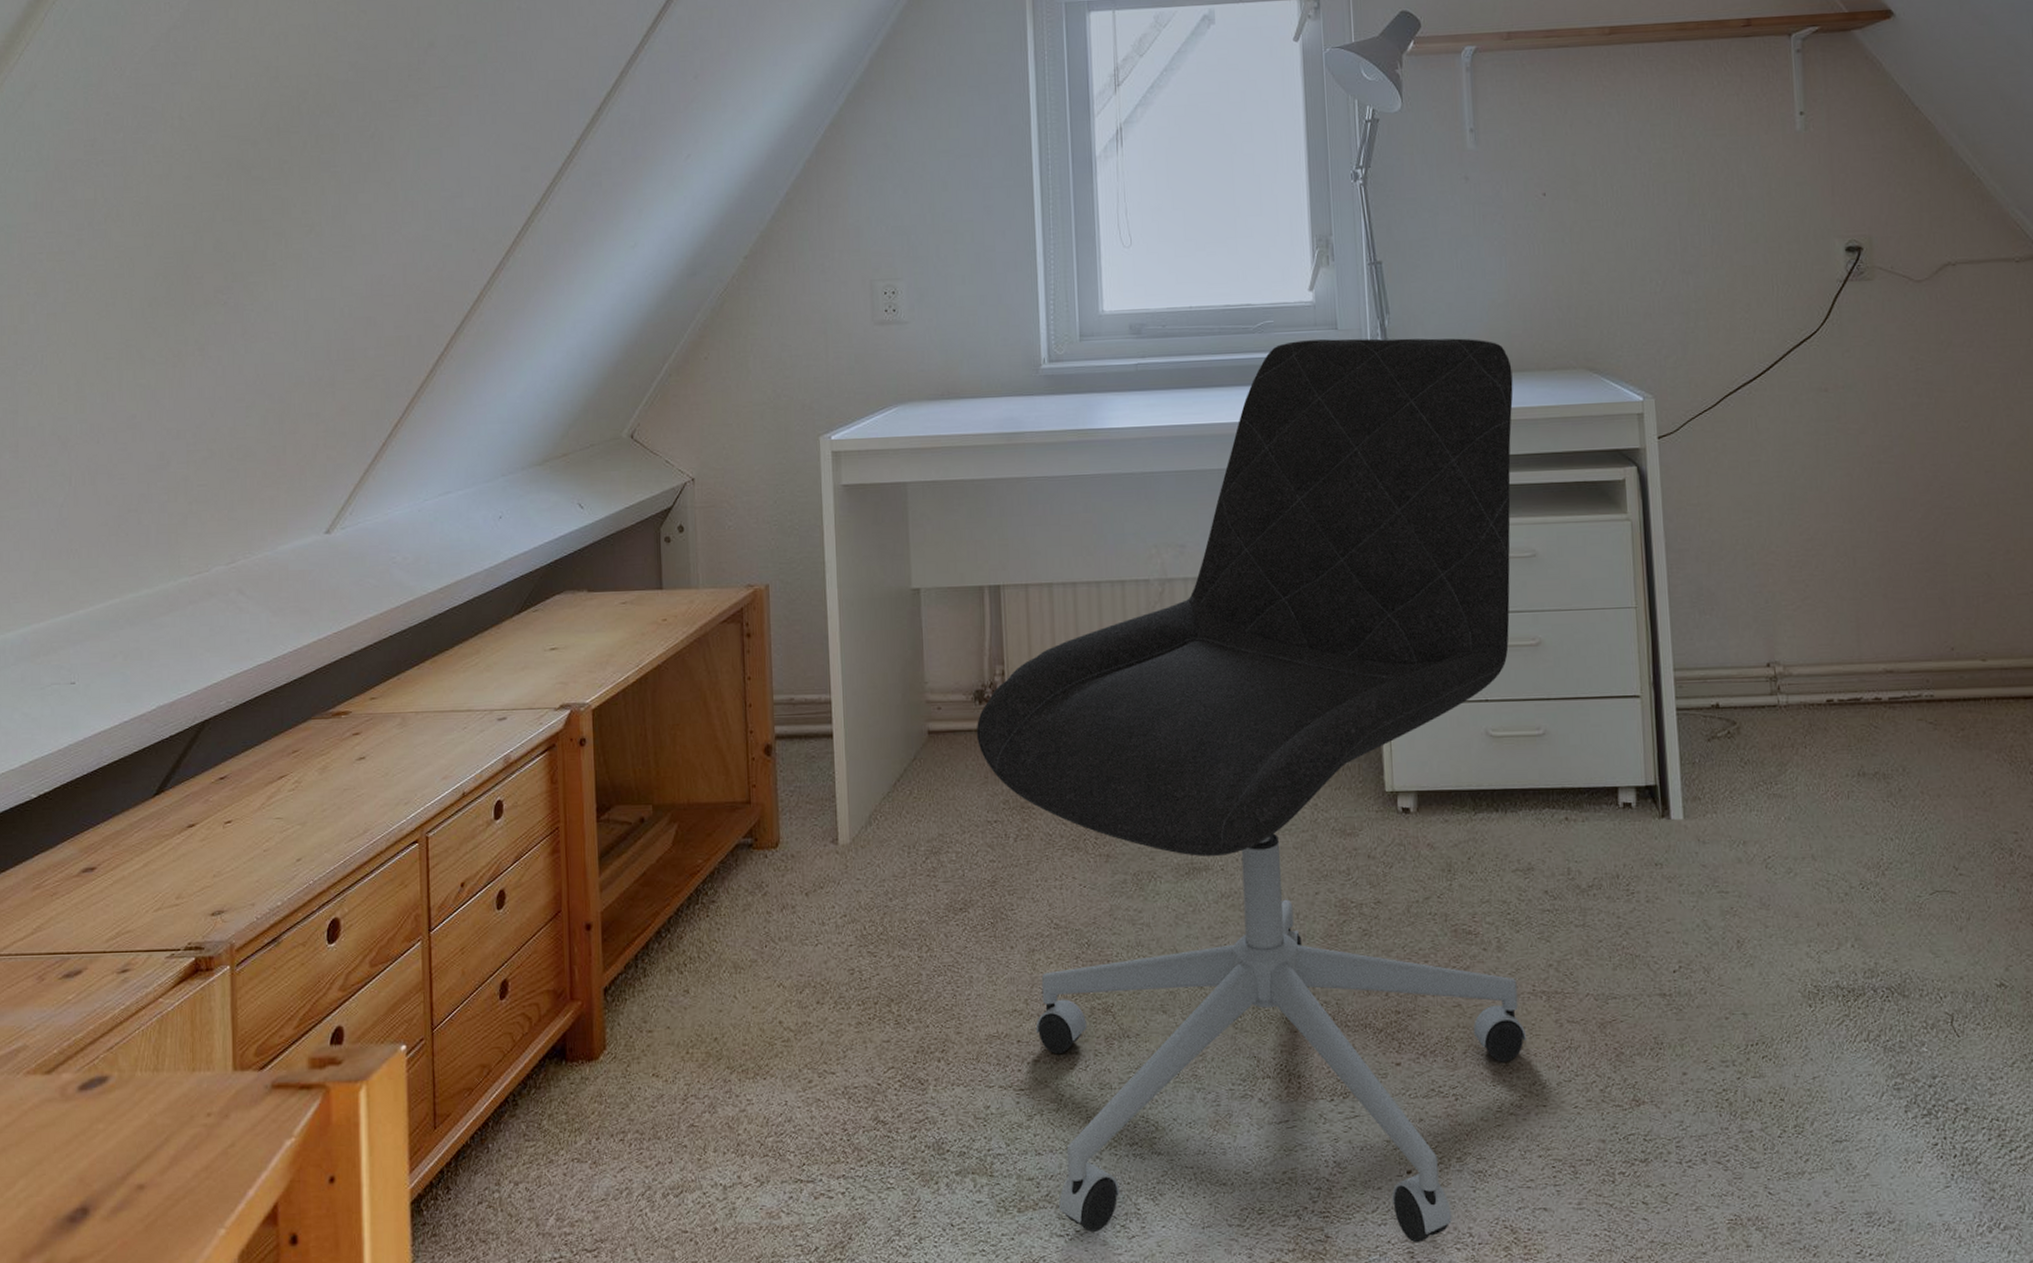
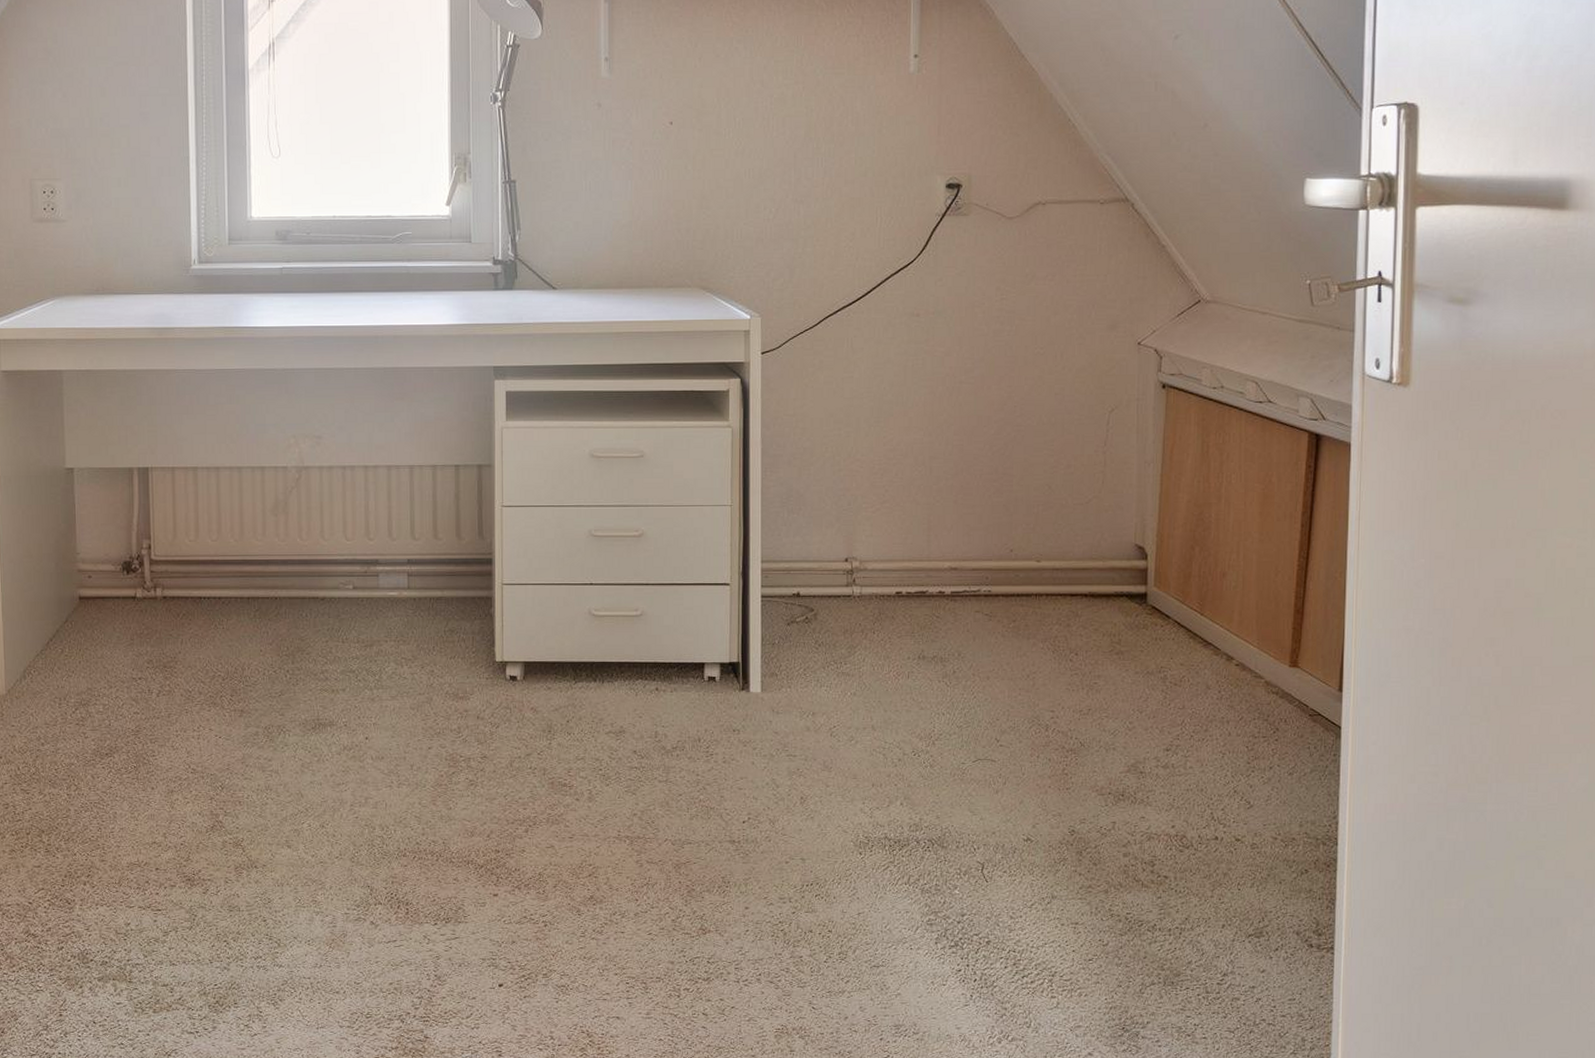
office chair: present [977,338,1527,1243] -> none [124,251,632,1044]

